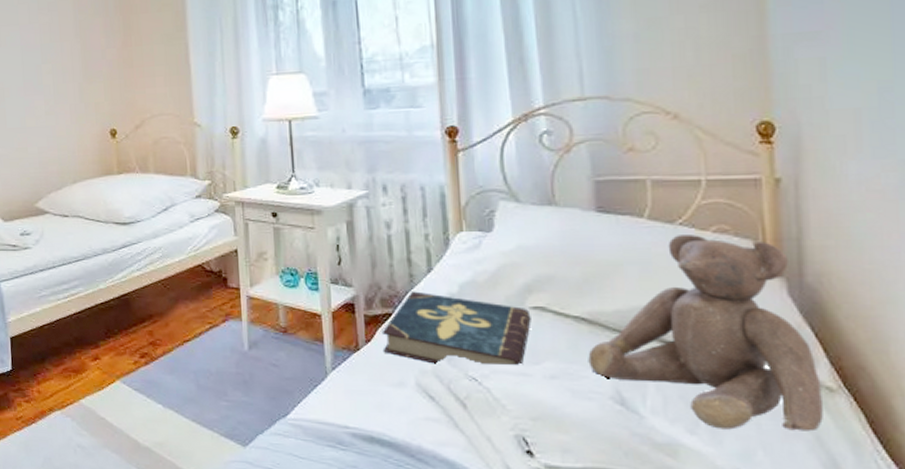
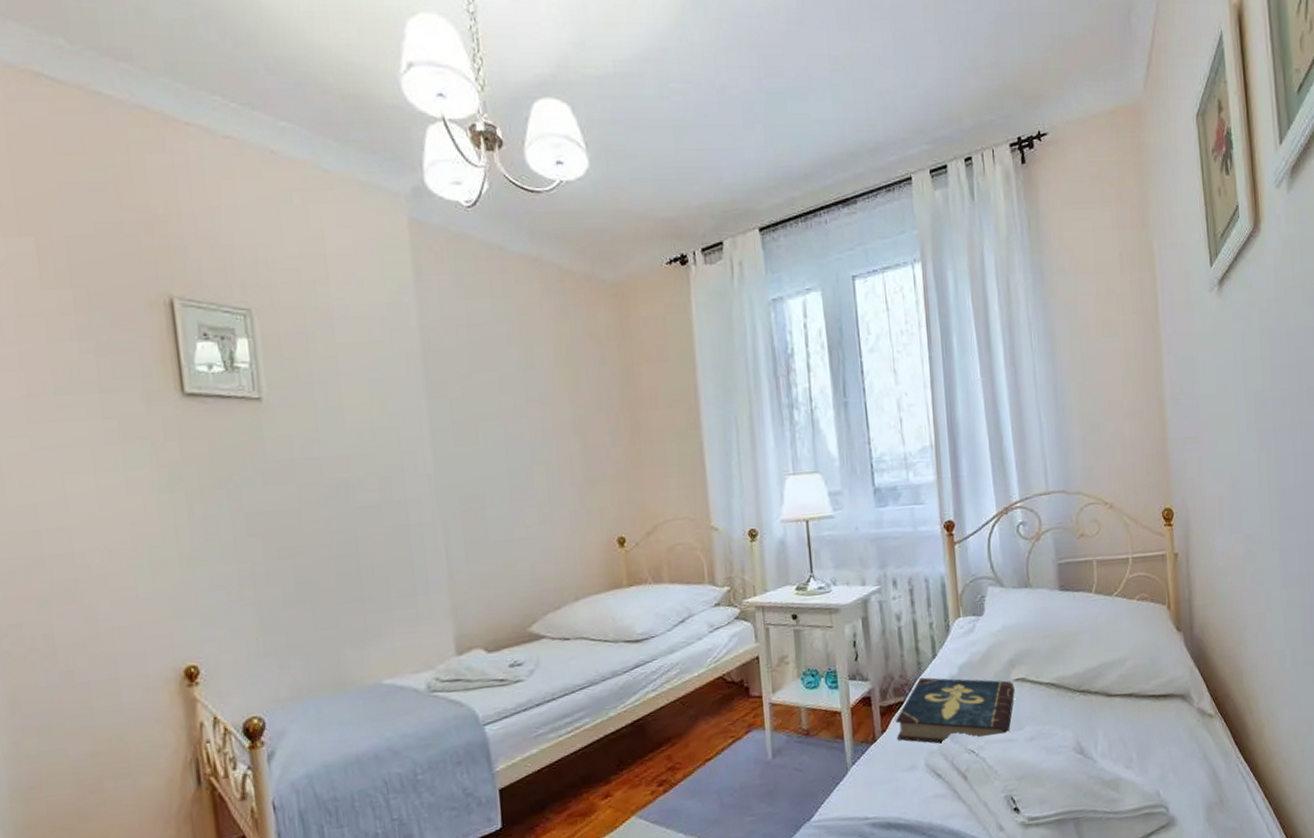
teddy bear: present [588,235,823,432] -> none [1056,603,1207,761]

